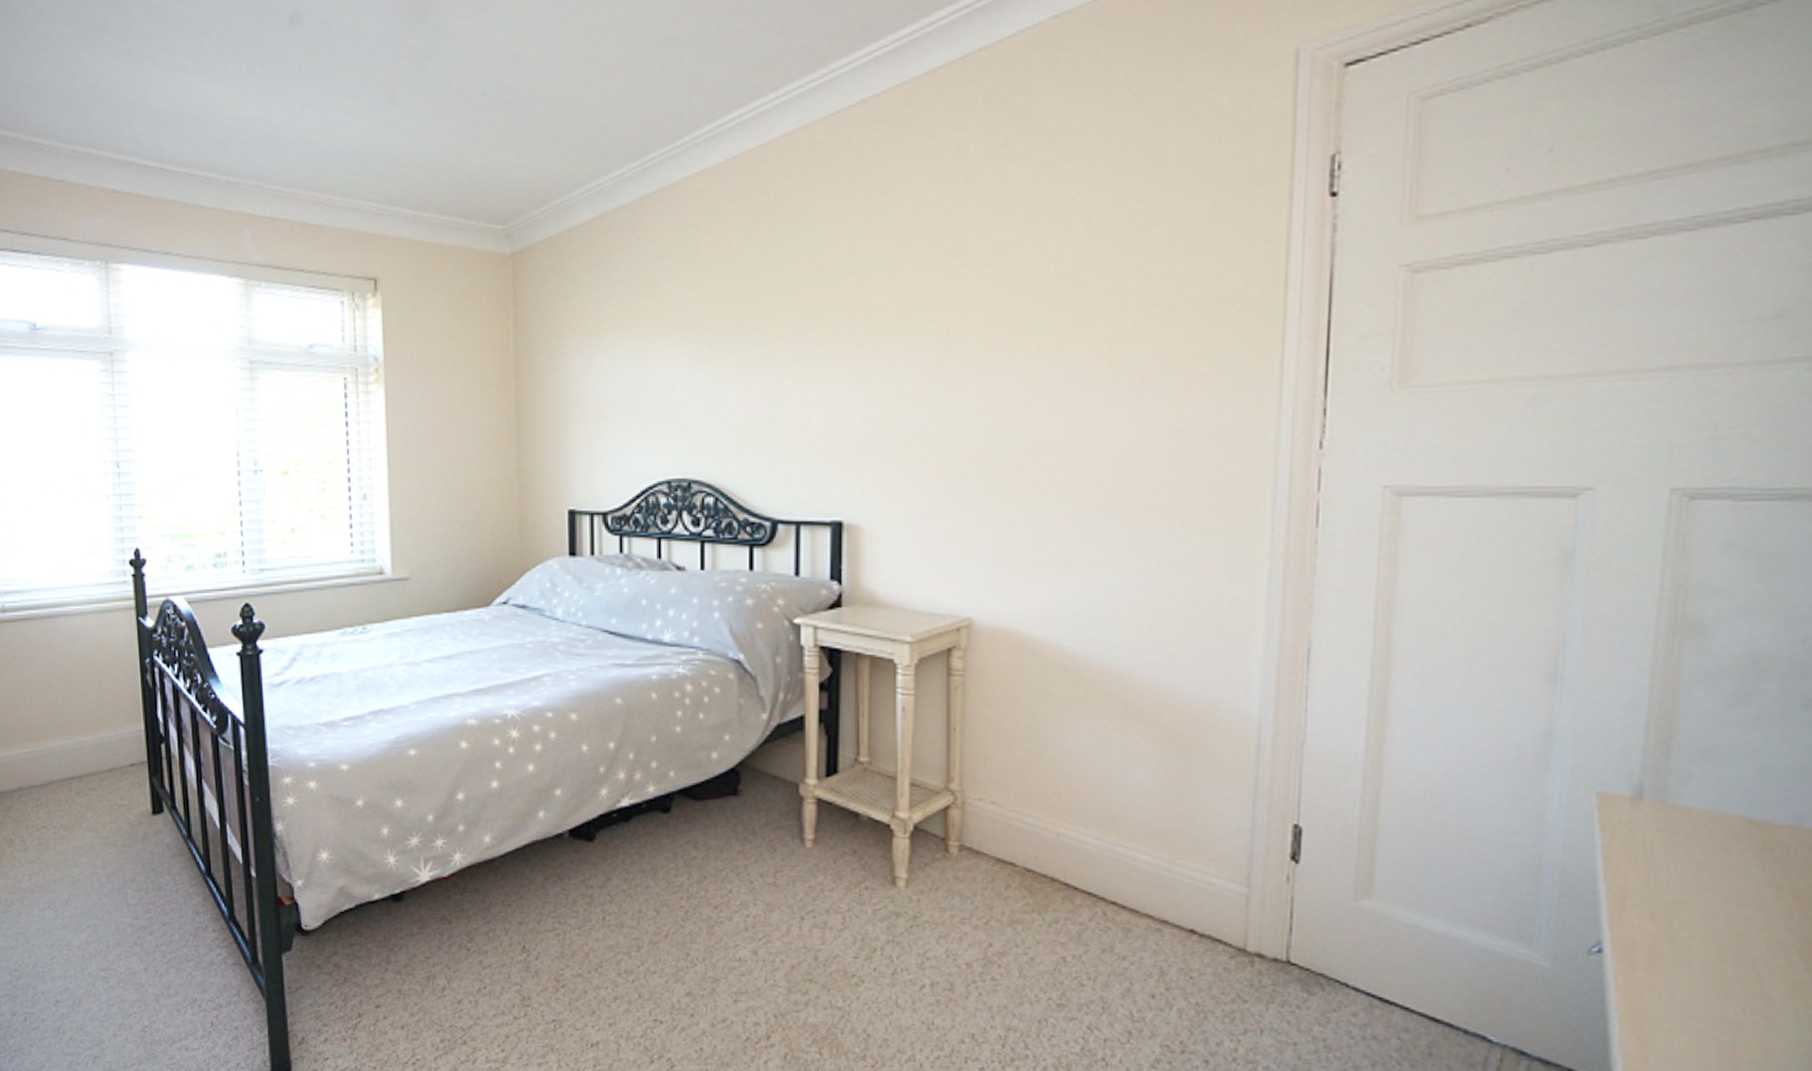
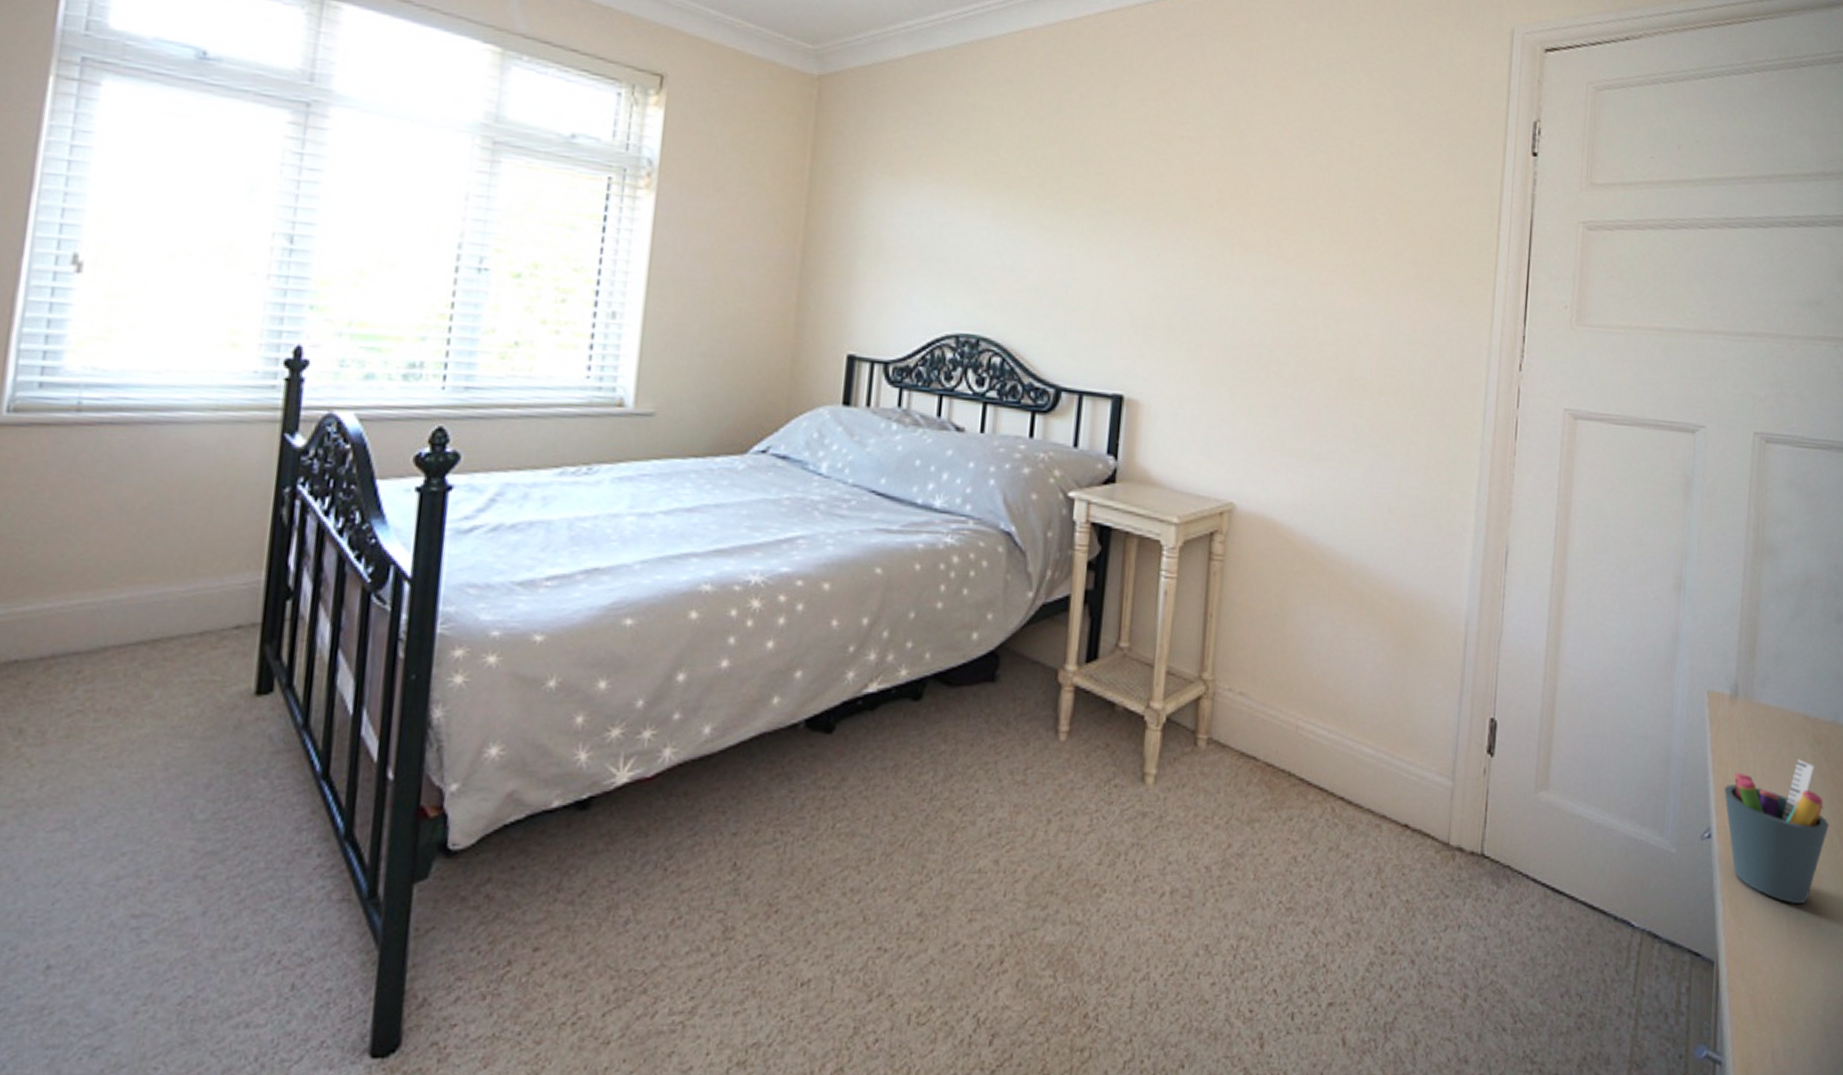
pen holder: none [1622,868,1785,1028] -> present [1724,759,1829,903]

